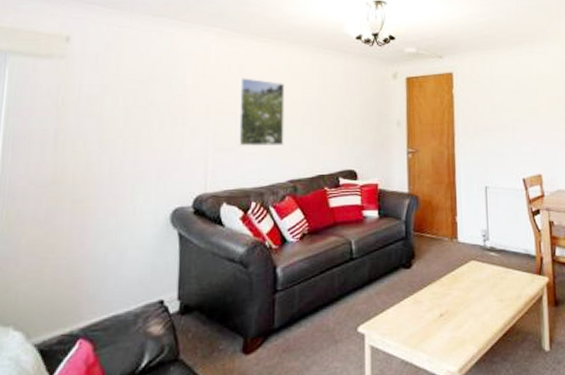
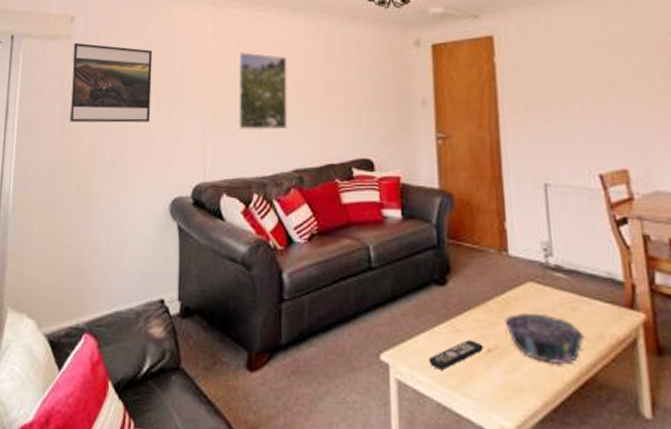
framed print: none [63,62,155,140] -> present [69,42,153,123]
remote control: none [396,308,438,334] -> present [428,340,484,370]
decorative bowl: none [454,283,508,321] -> present [505,312,585,366]

